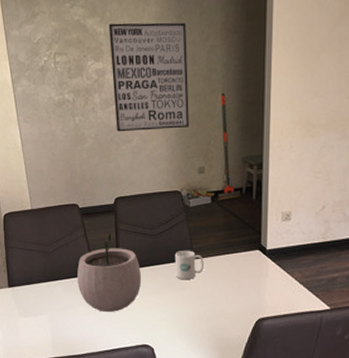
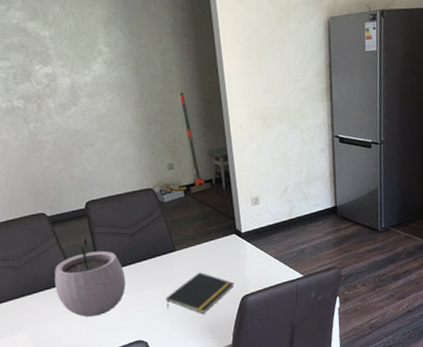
wall art: present [108,22,189,132] -> none [53,26,153,136]
mug: present [174,250,204,279] -> none [156,243,186,272]
notepad: none [177,285,251,330] -> present [166,272,234,314]

